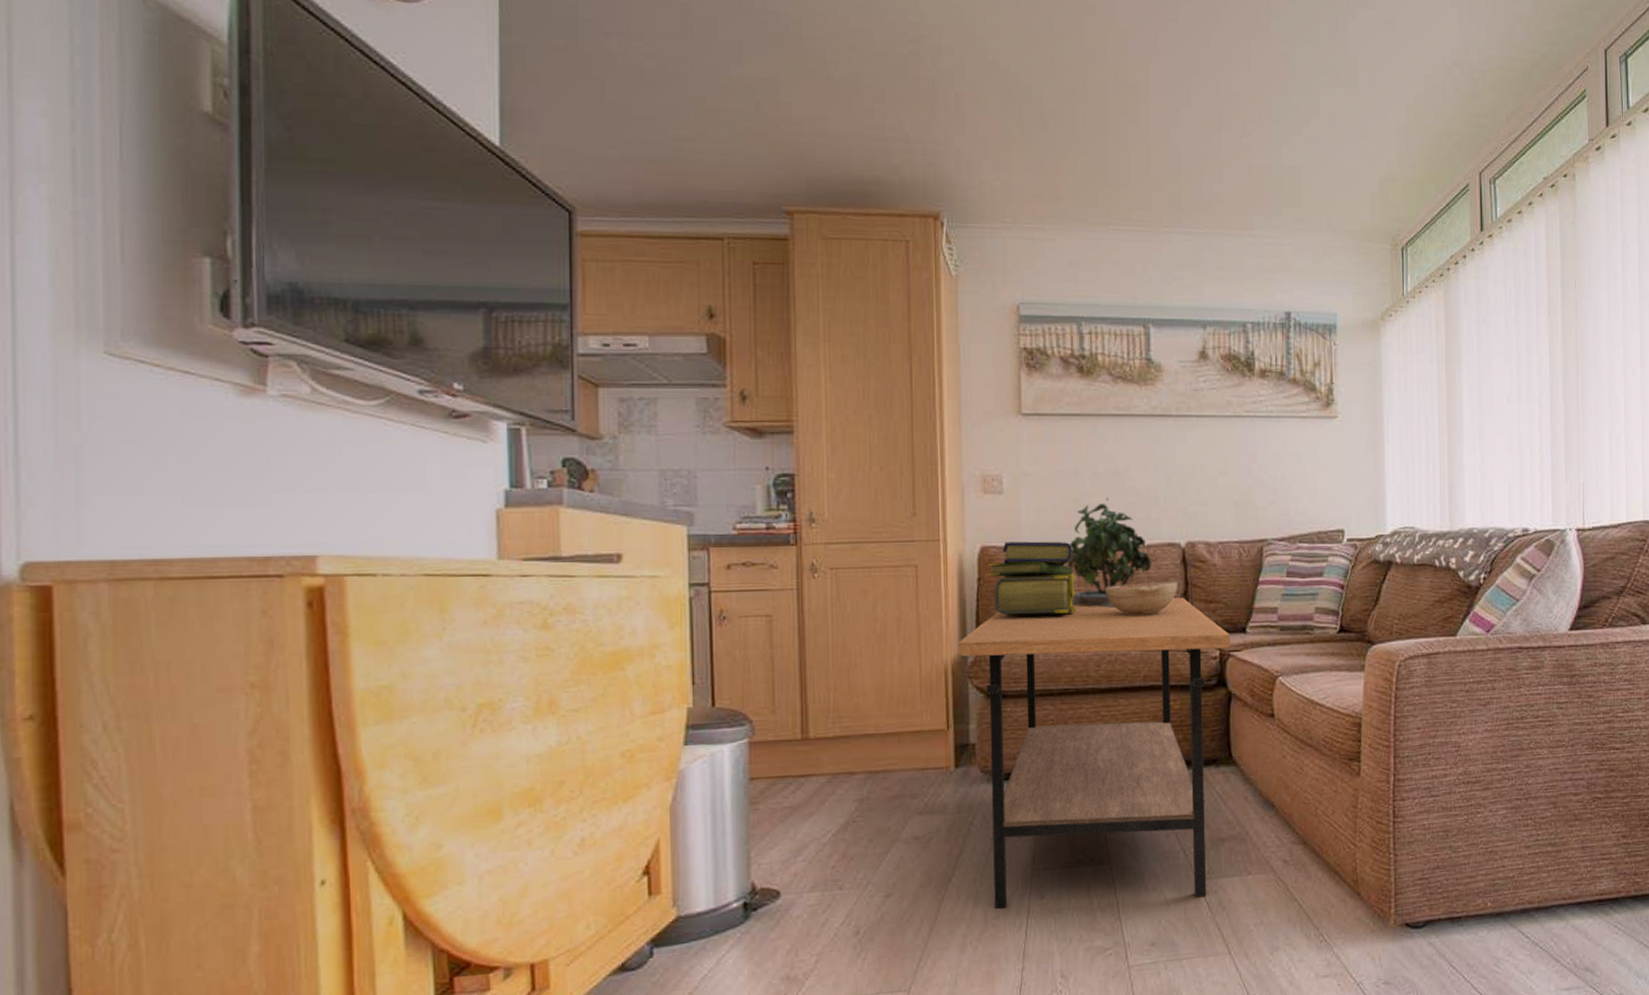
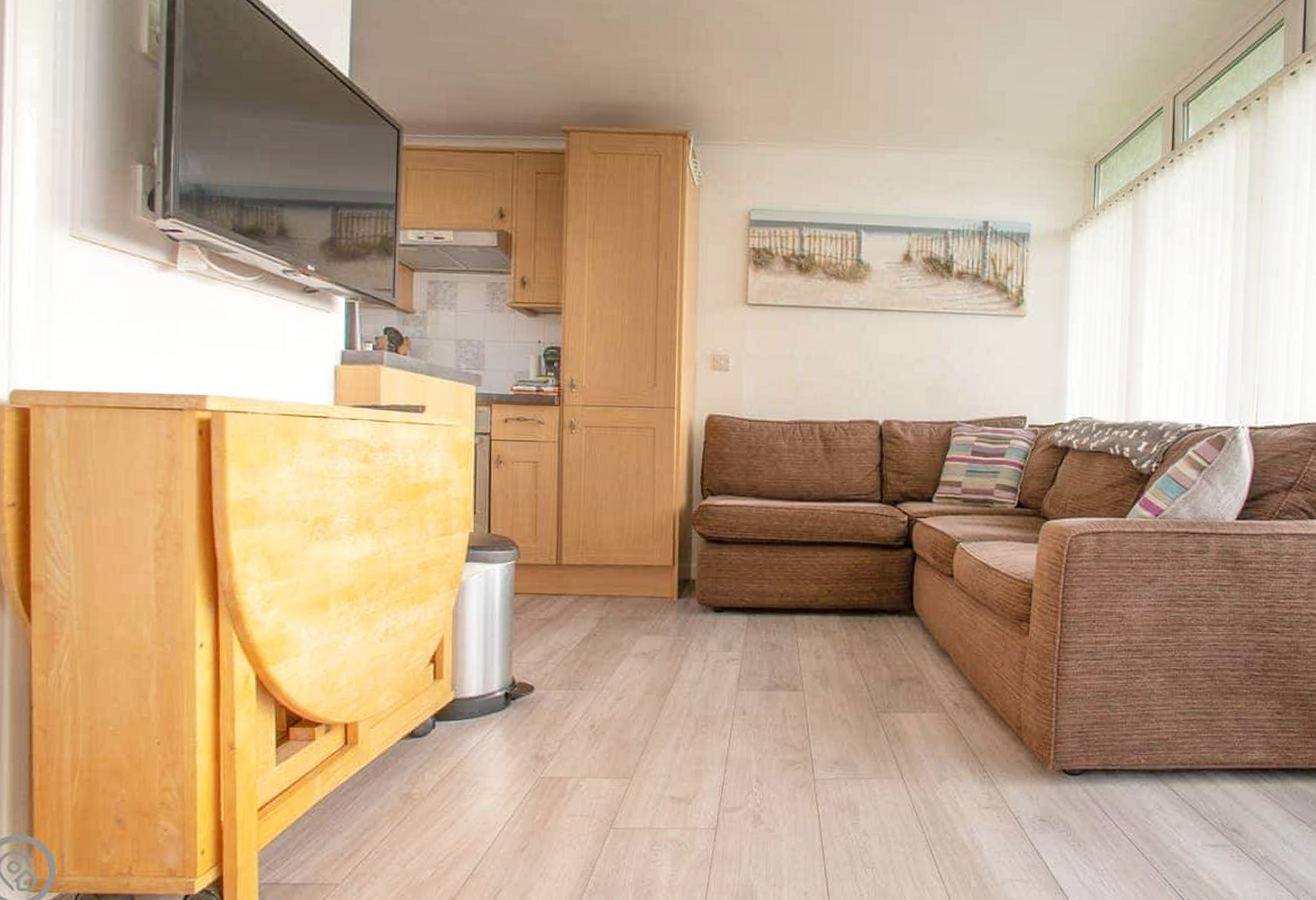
coffee table: present [957,597,1231,910] -> none [684,468,918,728]
stack of books: present [988,541,1076,615] -> none [713,412,786,477]
potted plant: present [1067,497,1152,608] -> none [780,378,853,473]
decorative bowl: present [1104,582,1179,616] -> none [810,453,875,482]

